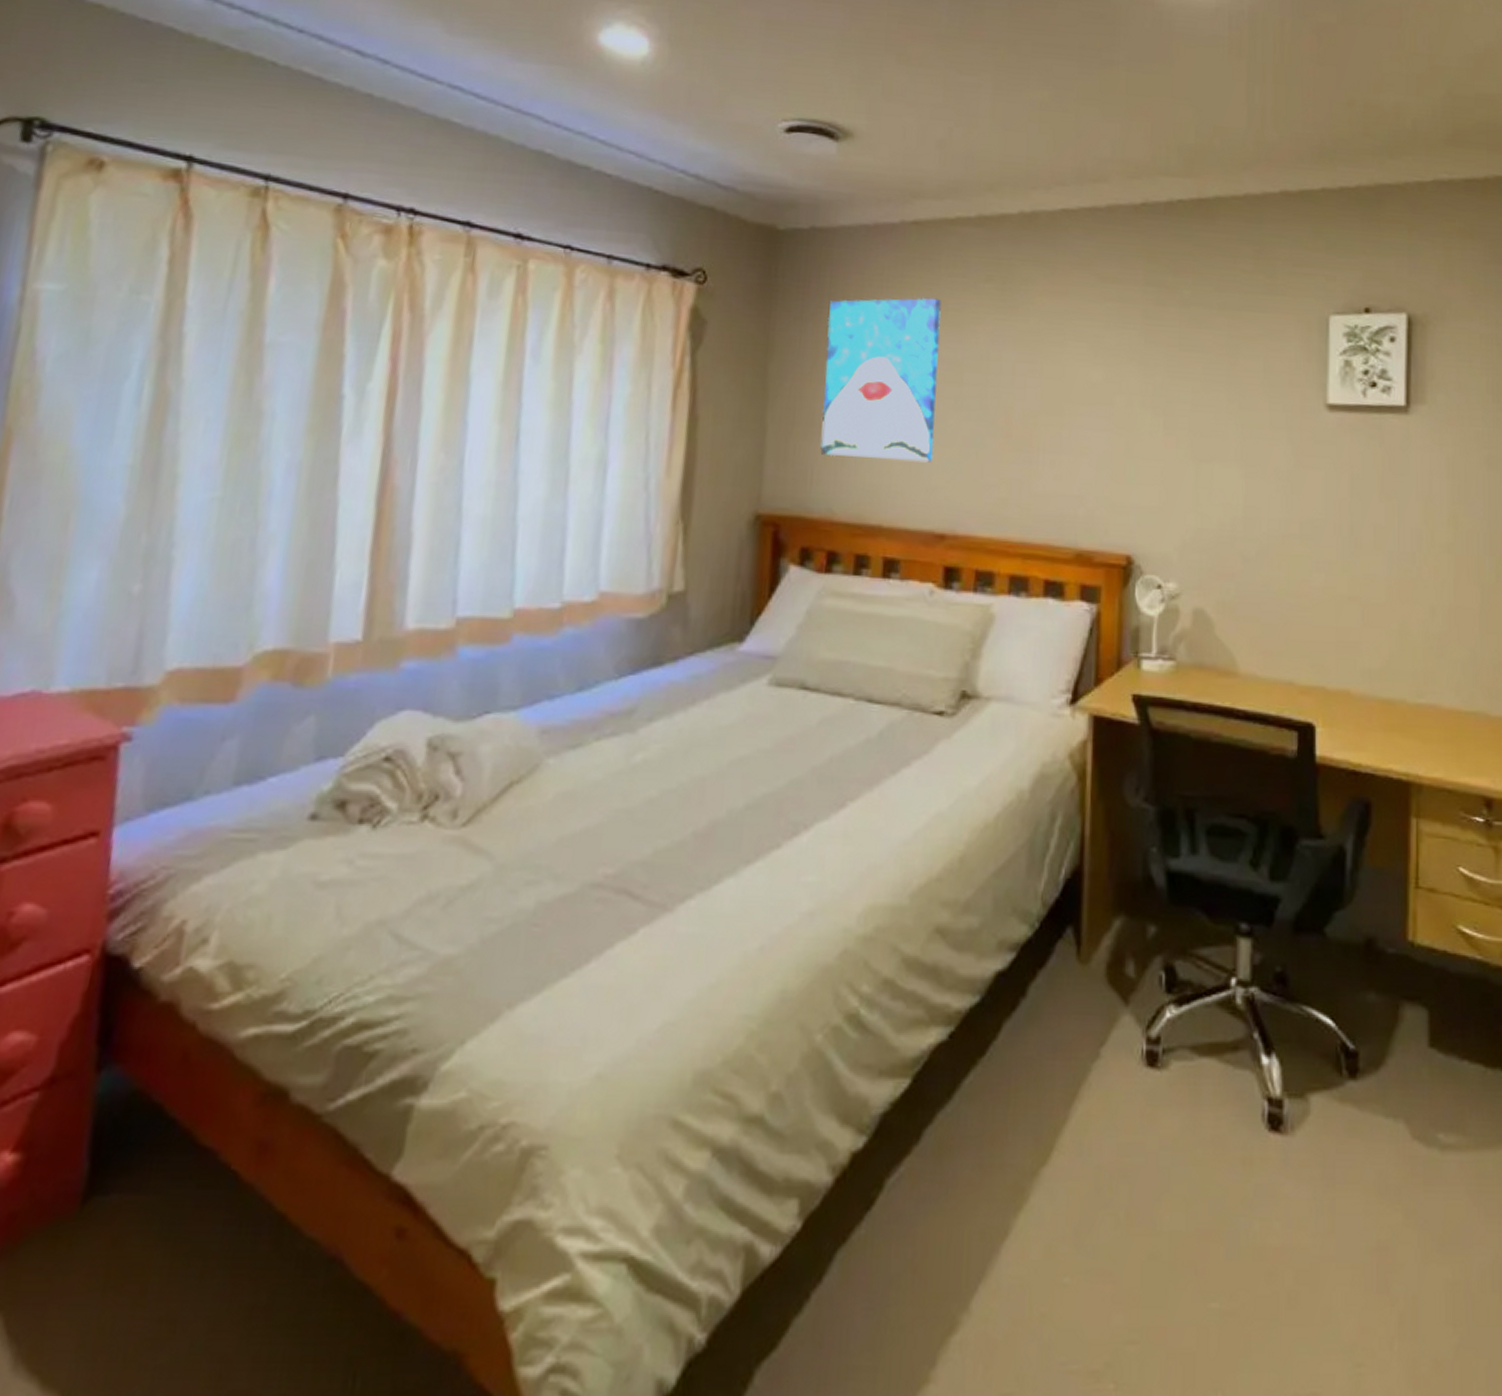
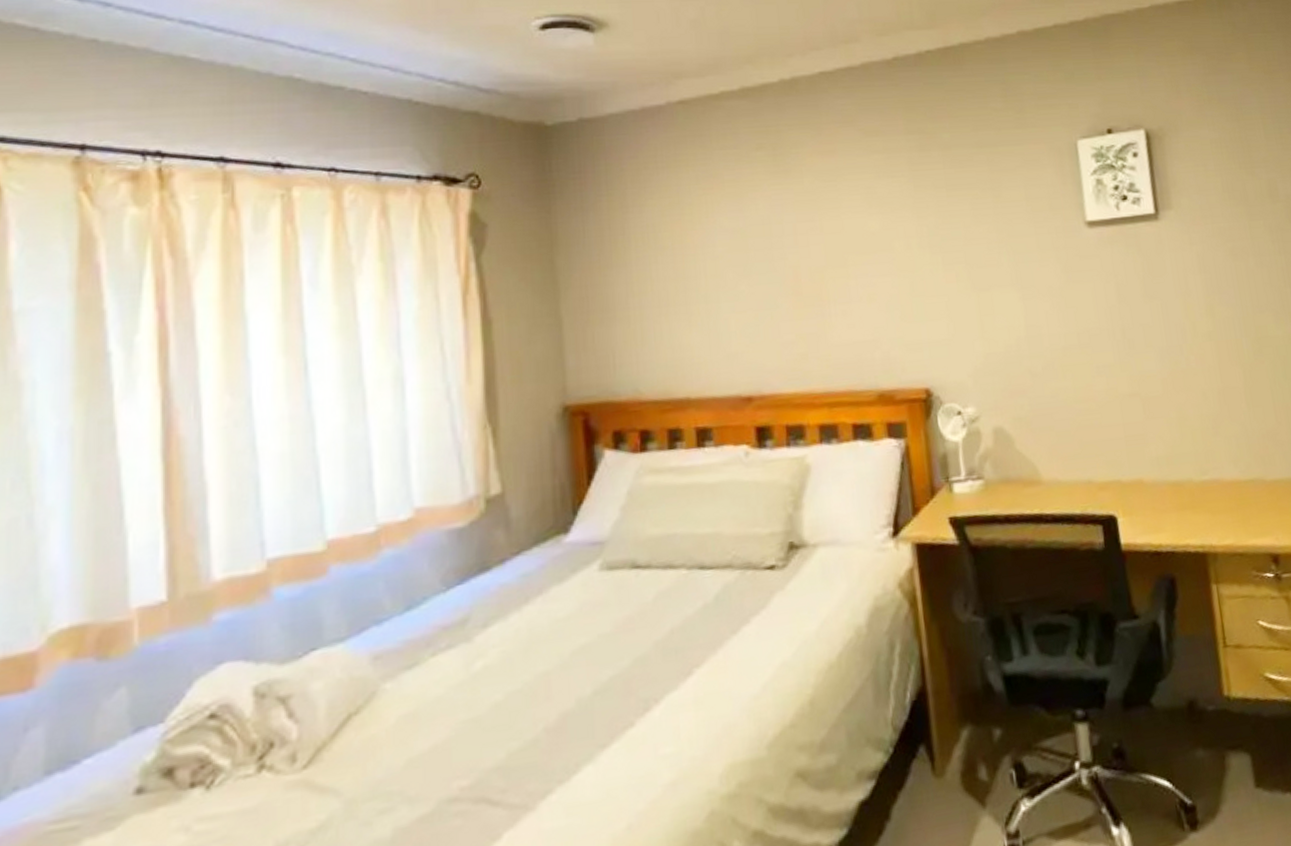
wall art: present [820,297,941,463] -> none [608,172,731,339]

